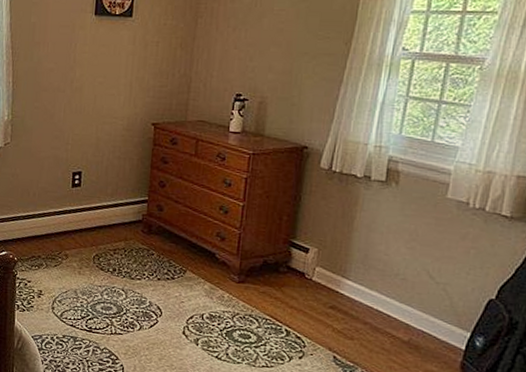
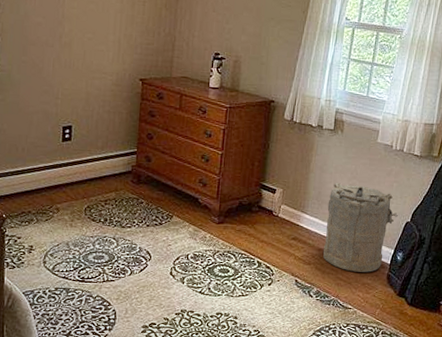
laundry hamper: none [370,244,478,358] -> present [323,182,399,272]

